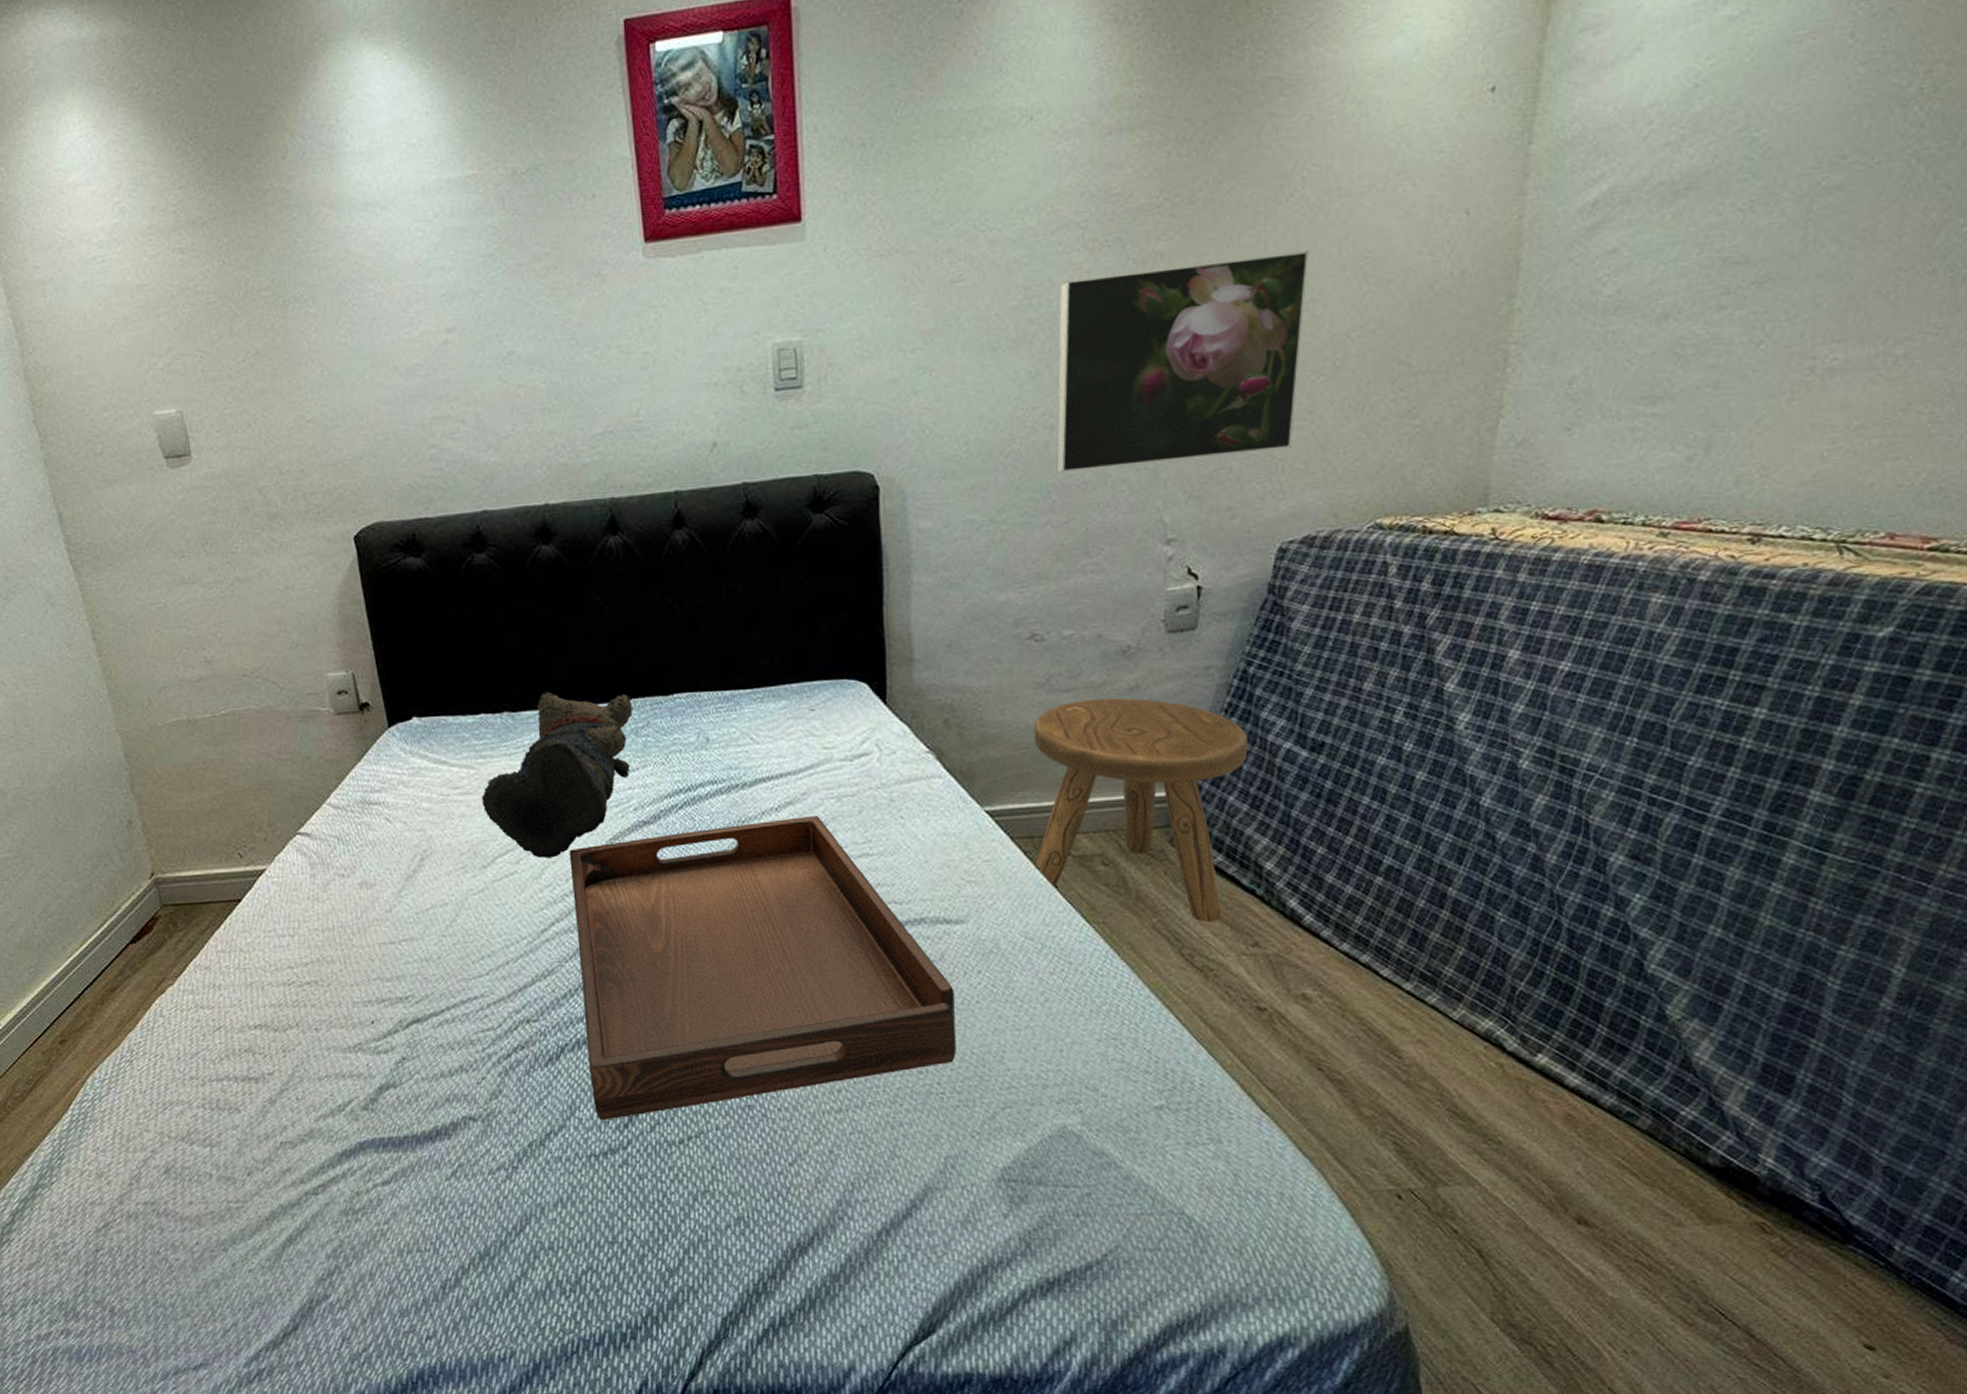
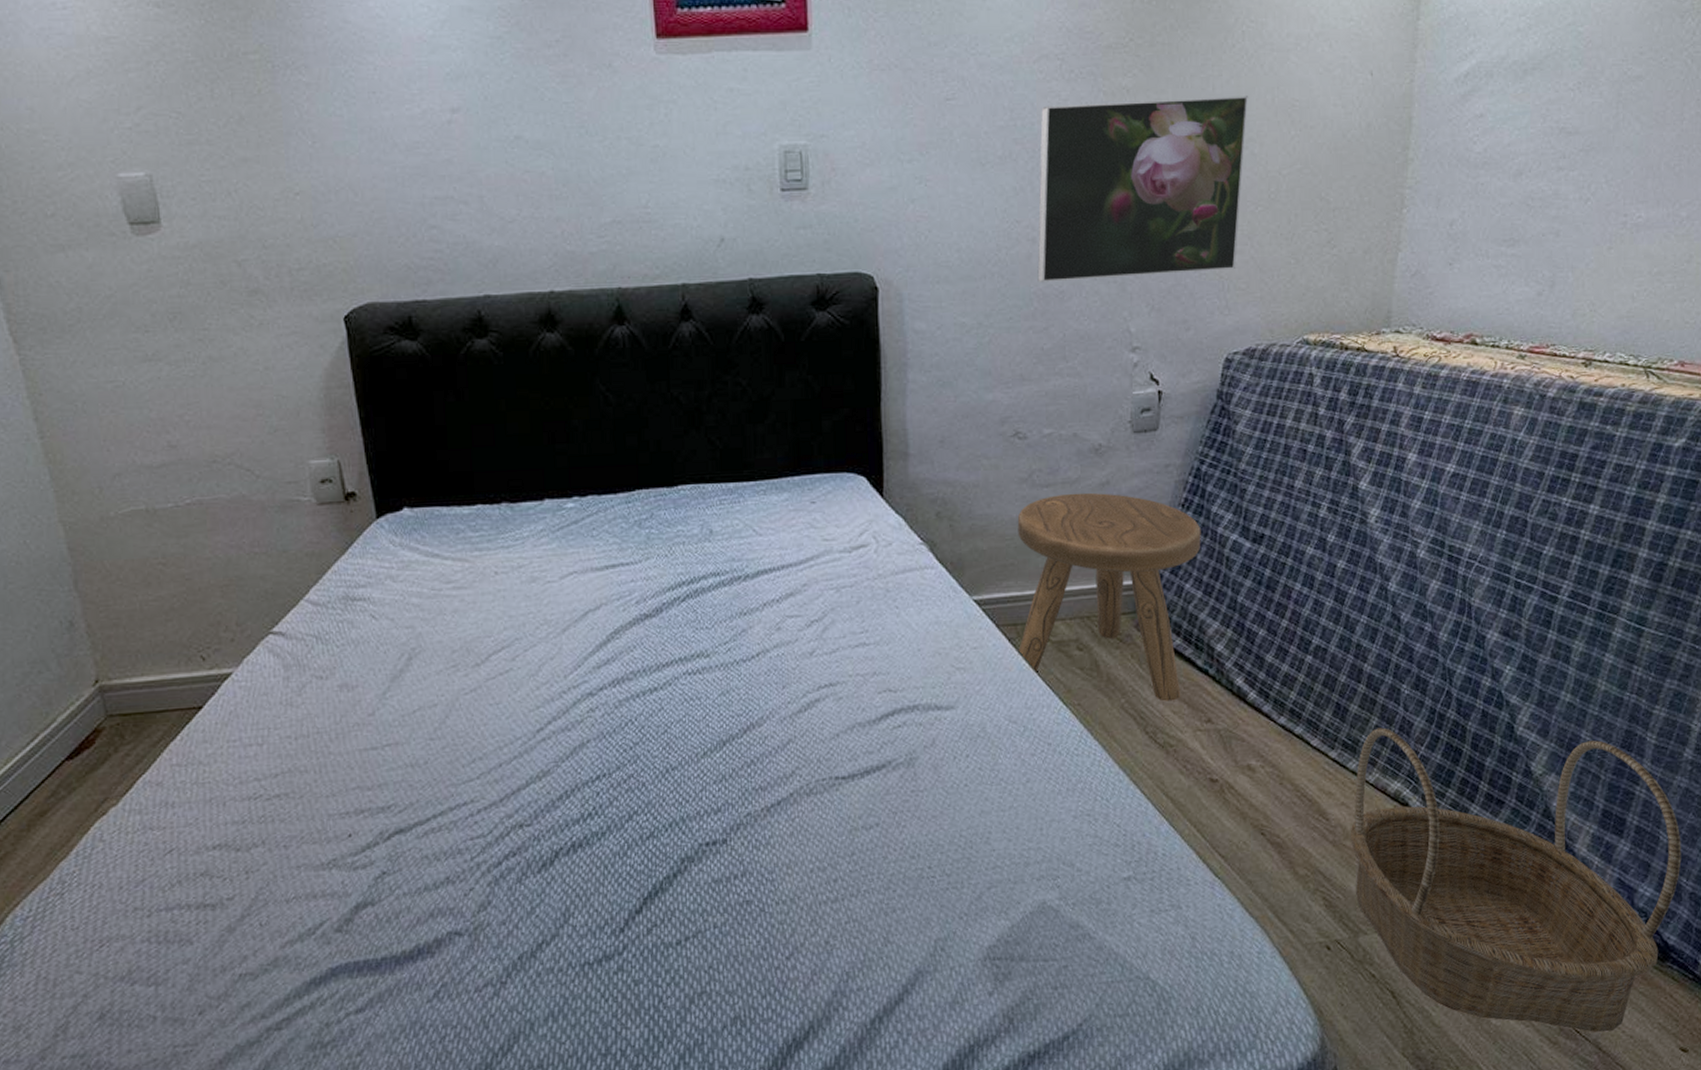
teddy bear: present [481,691,634,858] -> none [476,481,637,654]
serving tray: present [569,816,956,1121] -> none [568,607,946,926]
basket: none [1428,959,1873,1318] -> present [1350,727,1682,1032]

